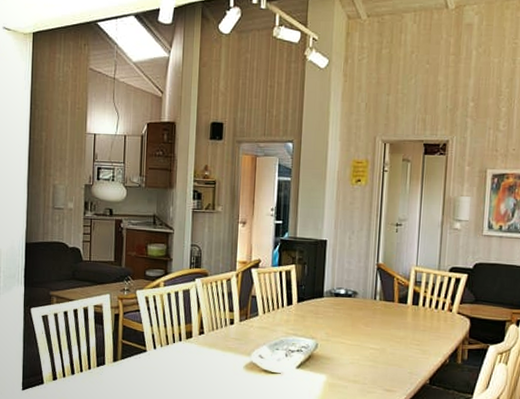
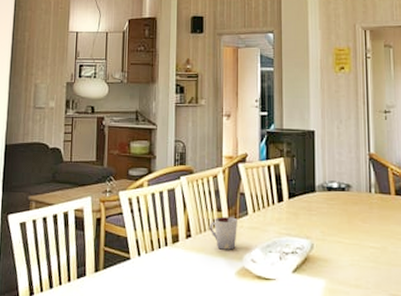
cup: none [221,316,248,347] -> present [210,217,237,250]

